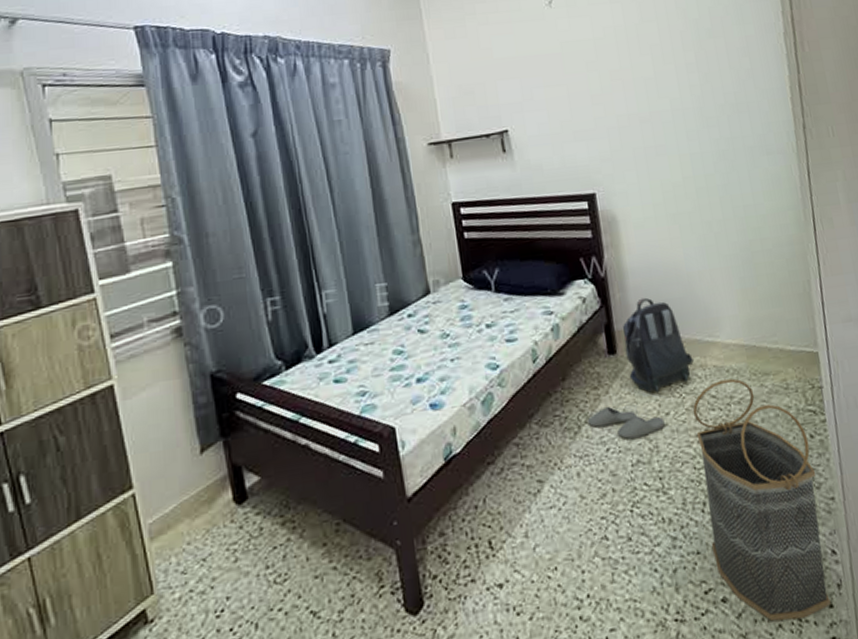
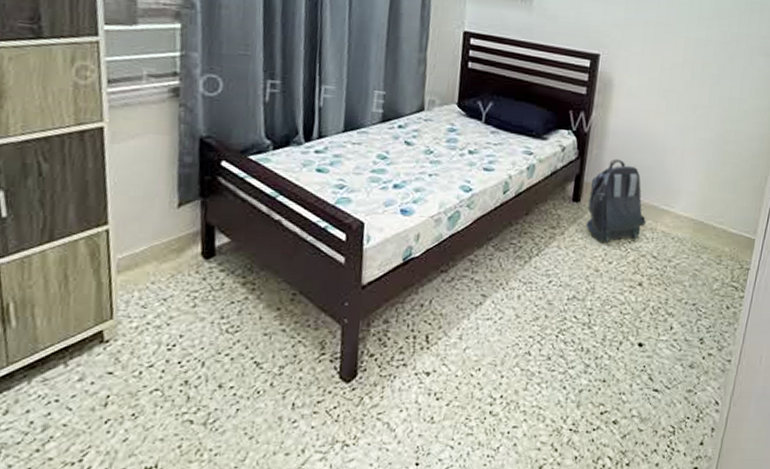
slippers: present [587,406,665,440] -> none [538,245,606,278]
basket: present [692,378,831,622] -> none [616,245,724,449]

